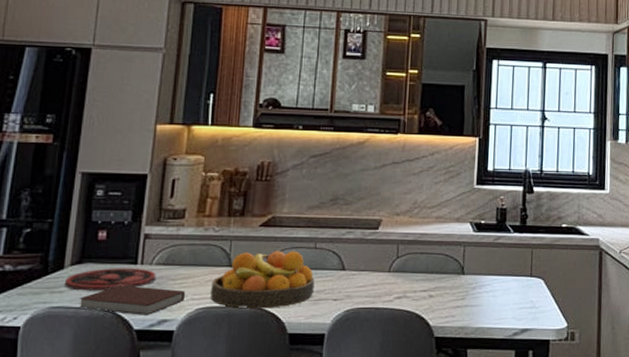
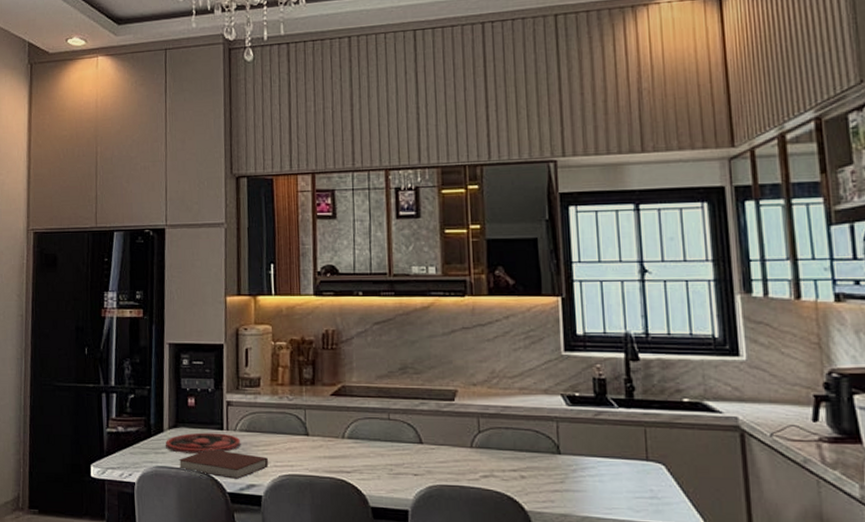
fruit bowl: present [210,251,315,309] -> none [290,421,392,480]

